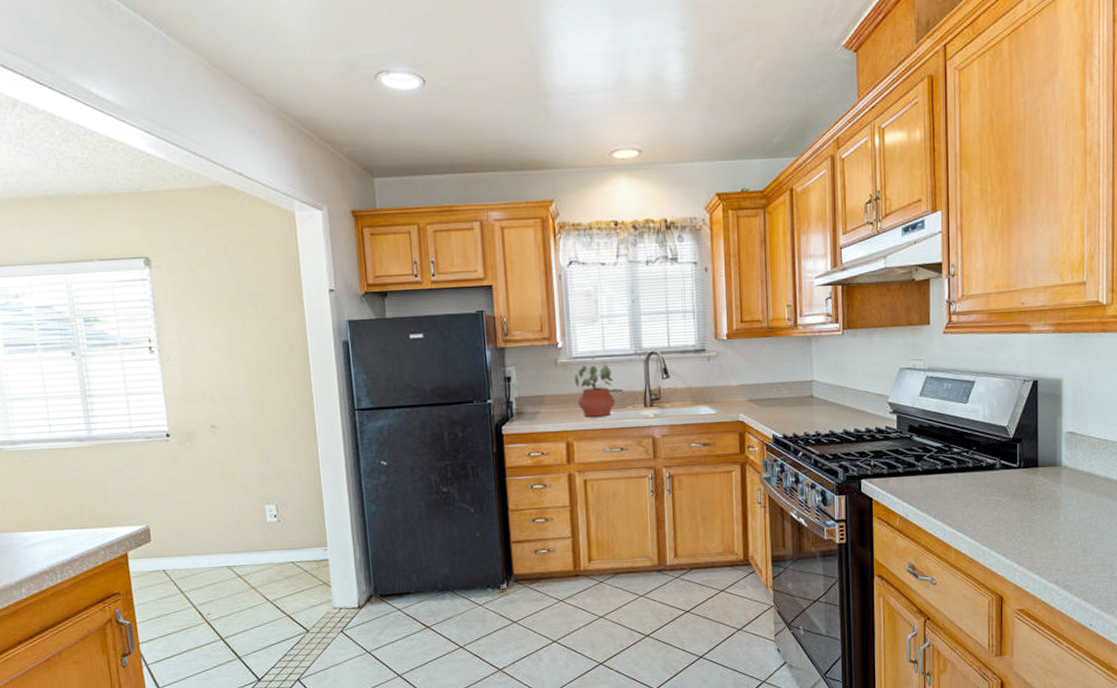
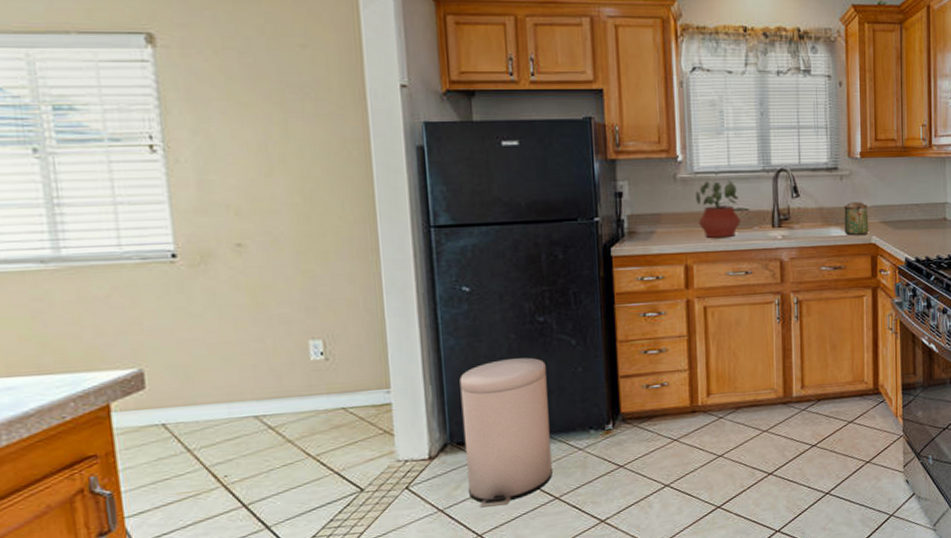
pedal bin: none [380,523,457,652] -> present [459,357,552,508]
canister: none [712,381,737,413] -> present [844,202,869,235]

